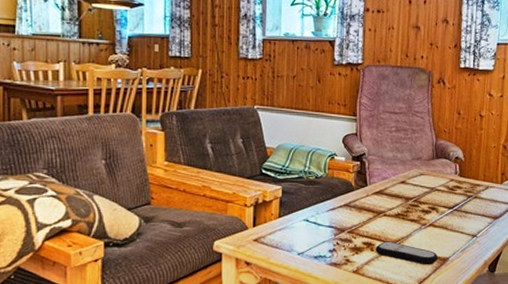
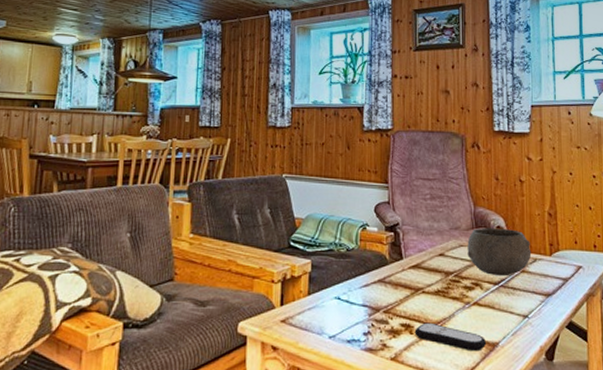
bowl: none [427,158,485,202] -> present [467,227,532,277]

